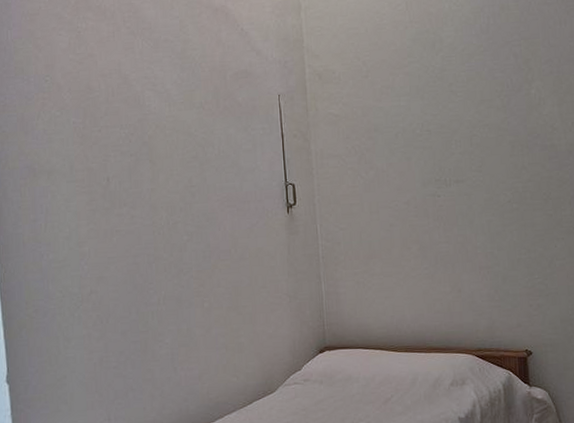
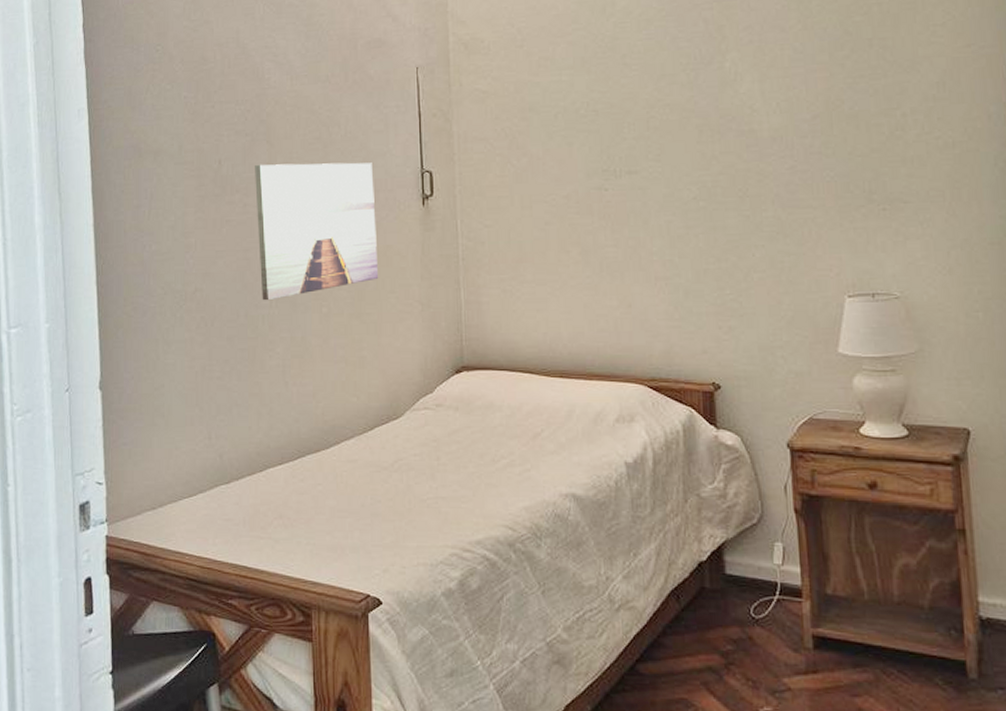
wall art: none [140,177,252,299] -> present [255,162,379,301]

